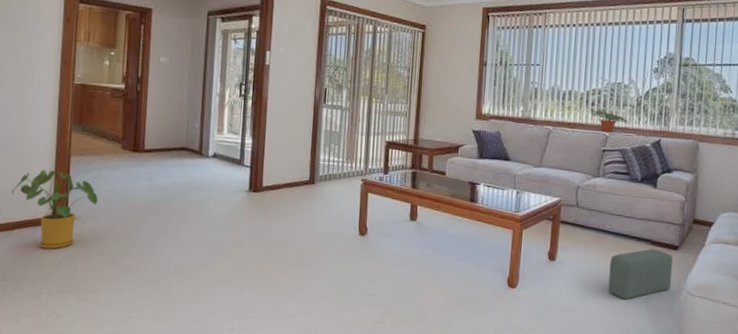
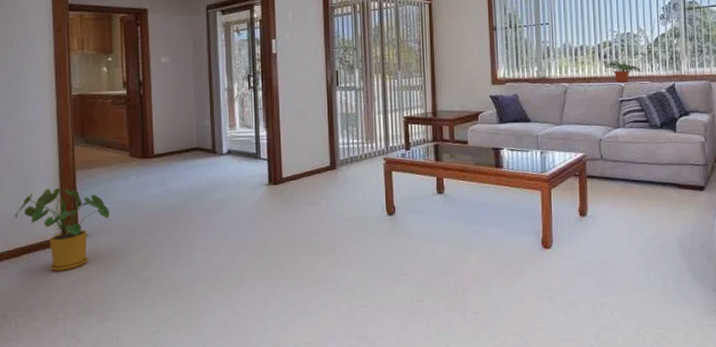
pouf: present [608,249,673,300] -> none [640,192,702,246]

